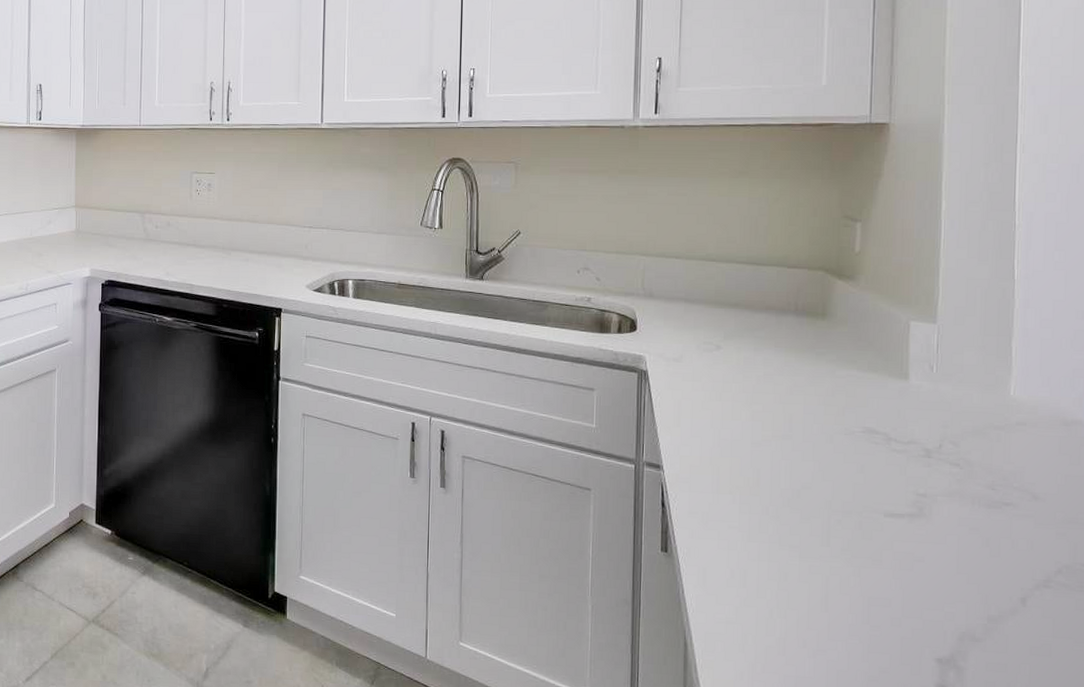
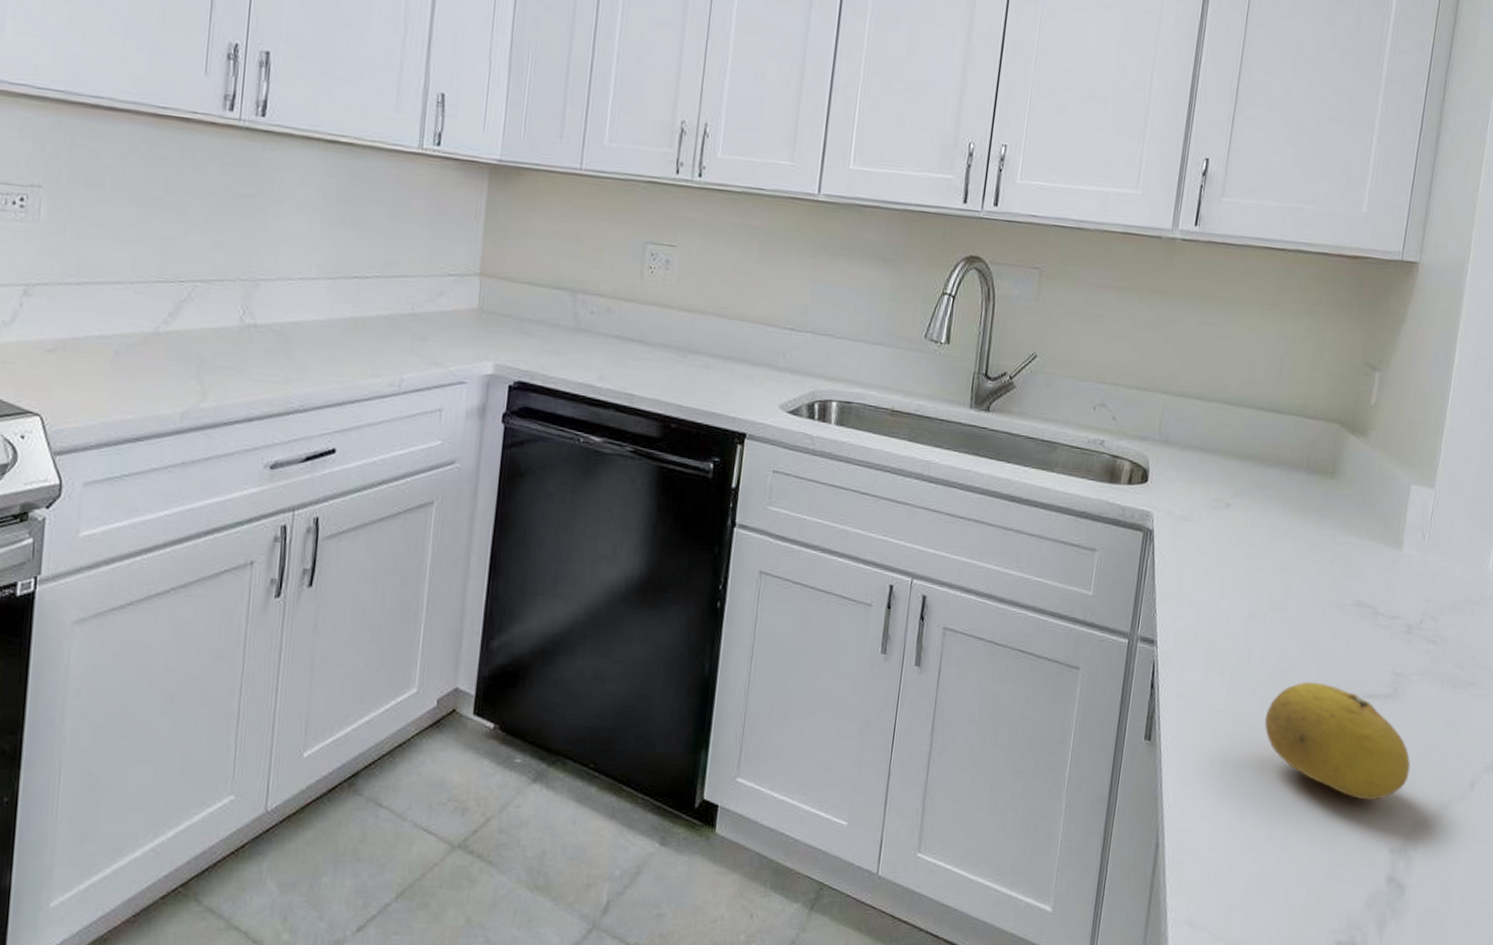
fruit: none [781,502,948,613] -> present [1264,682,1411,801]

